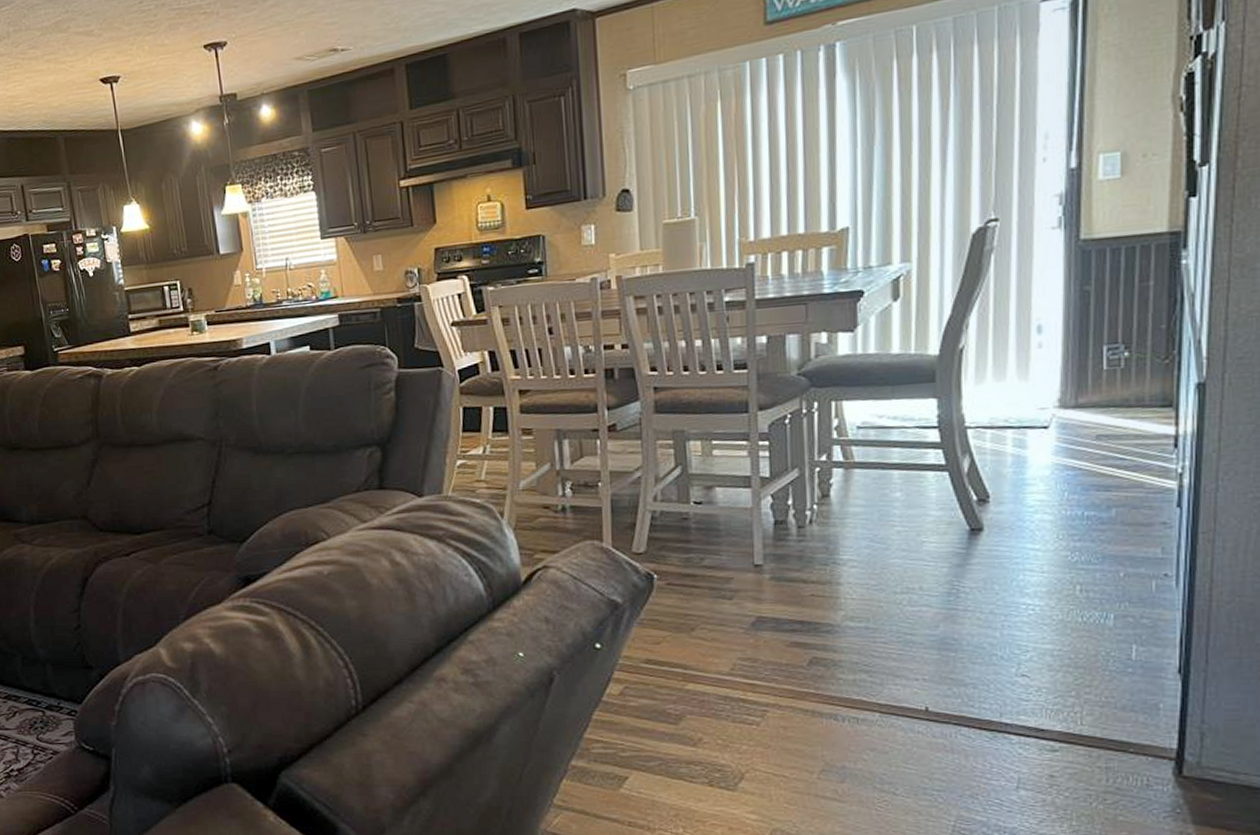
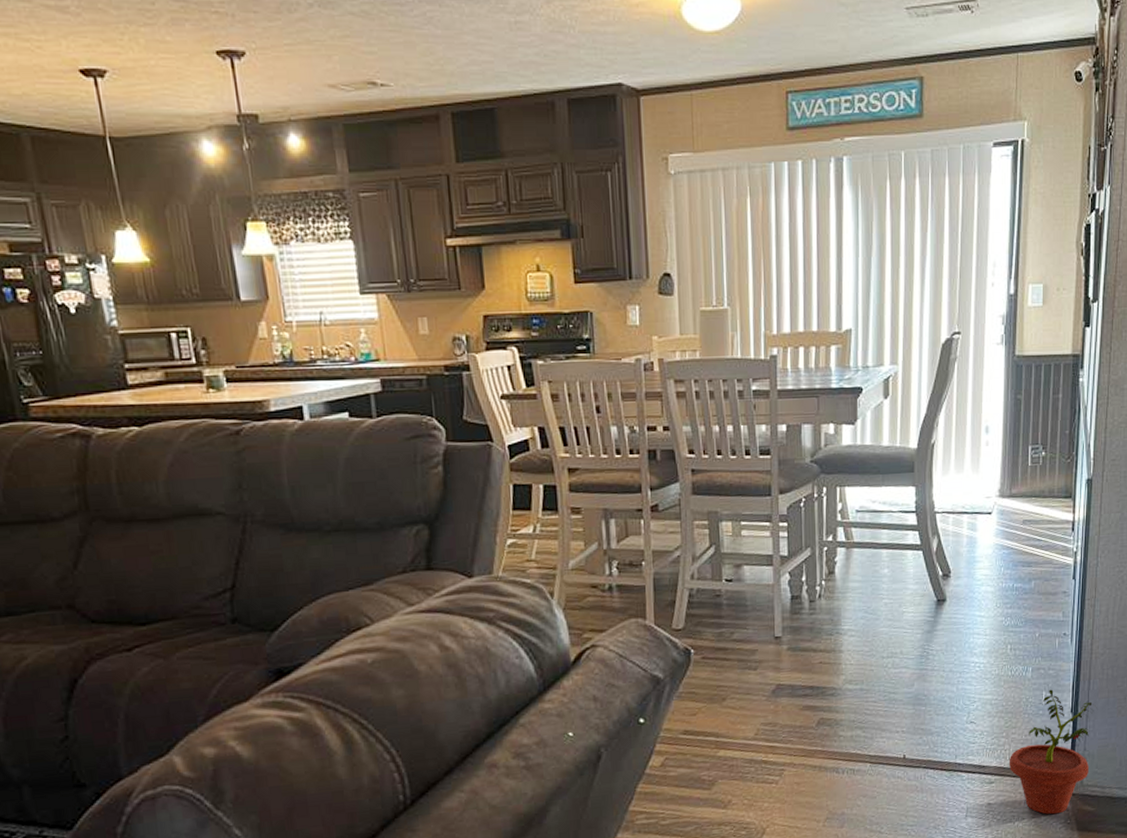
potted plant: none [1080,642,1222,799] -> present [1008,689,1097,815]

